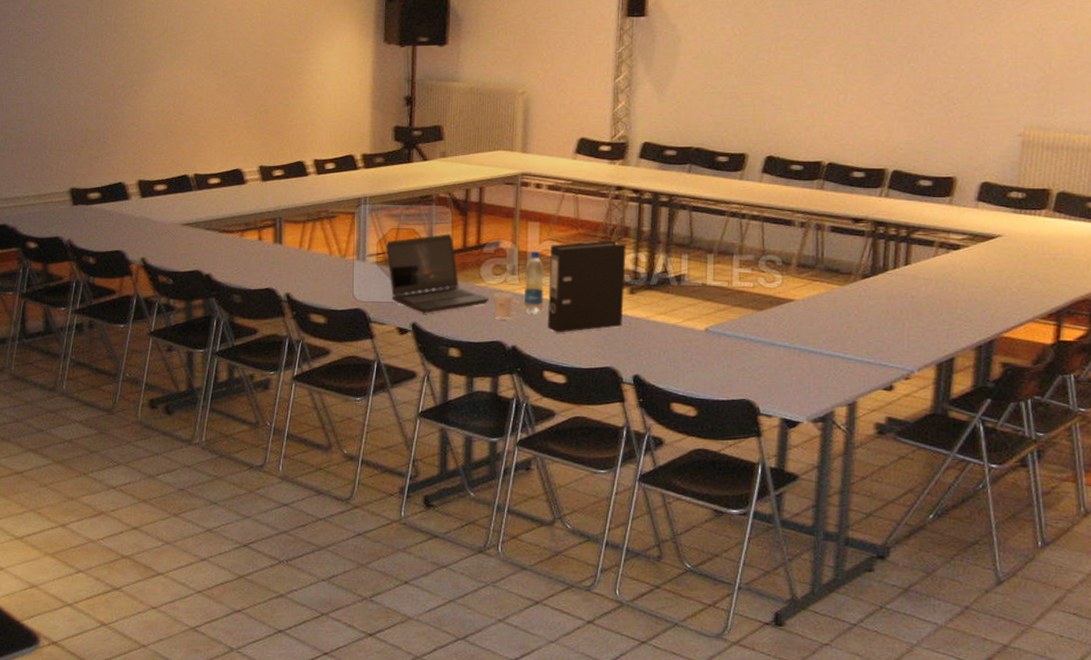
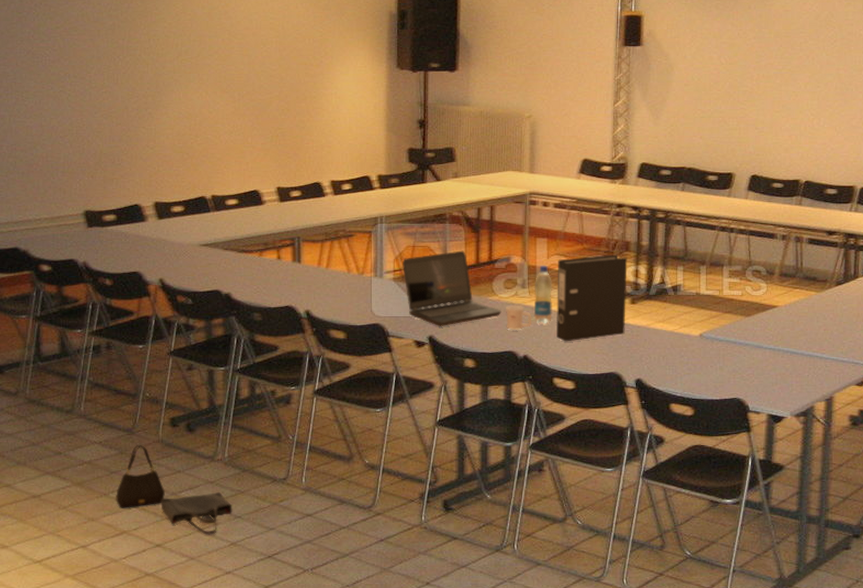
handbag: none [94,425,144,489] -> present [115,445,166,508]
tote bag: none [138,476,209,520] -> present [160,491,233,535]

